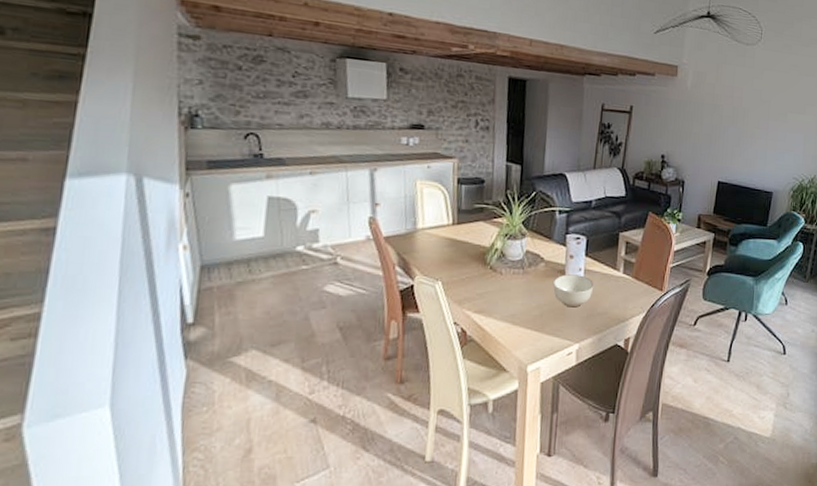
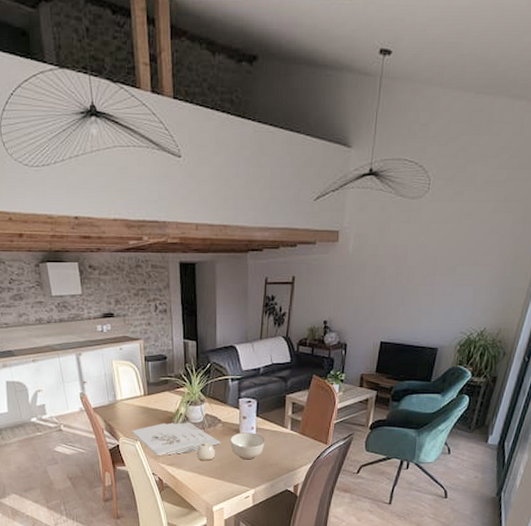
placemat: none [431,259,542,300] -> present [131,421,221,456]
sugar bowl: none [511,285,535,308] -> present [196,442,215,461]

